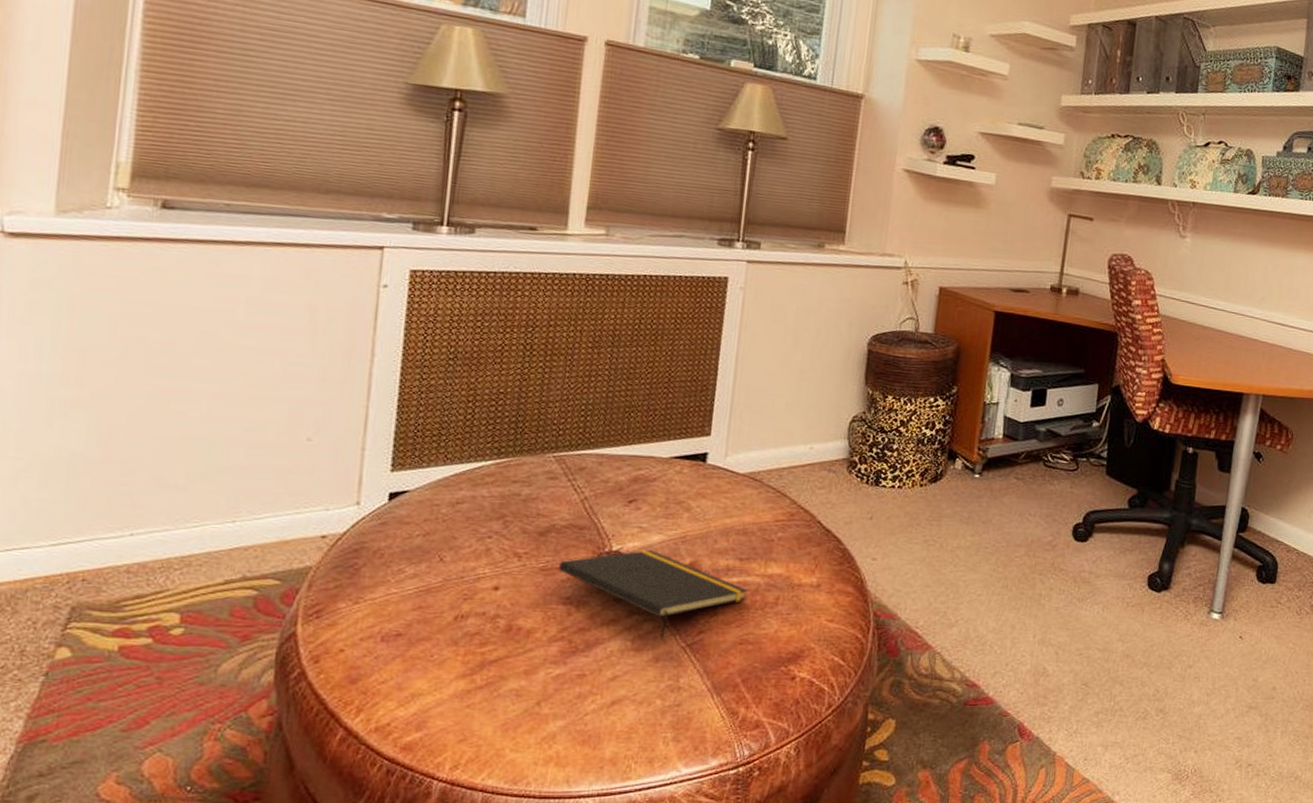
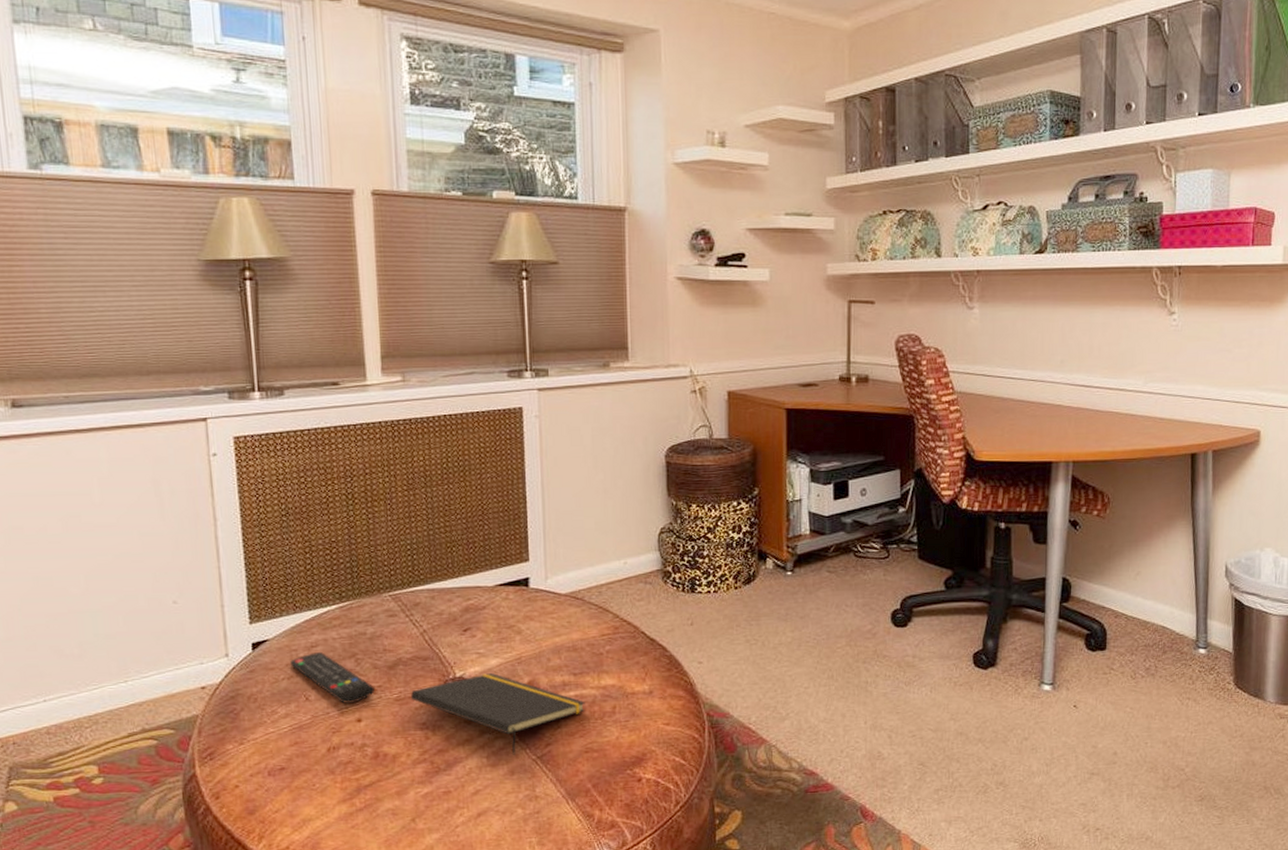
remote control: none [429,510,521,570] -> present [290,652,376,704]

